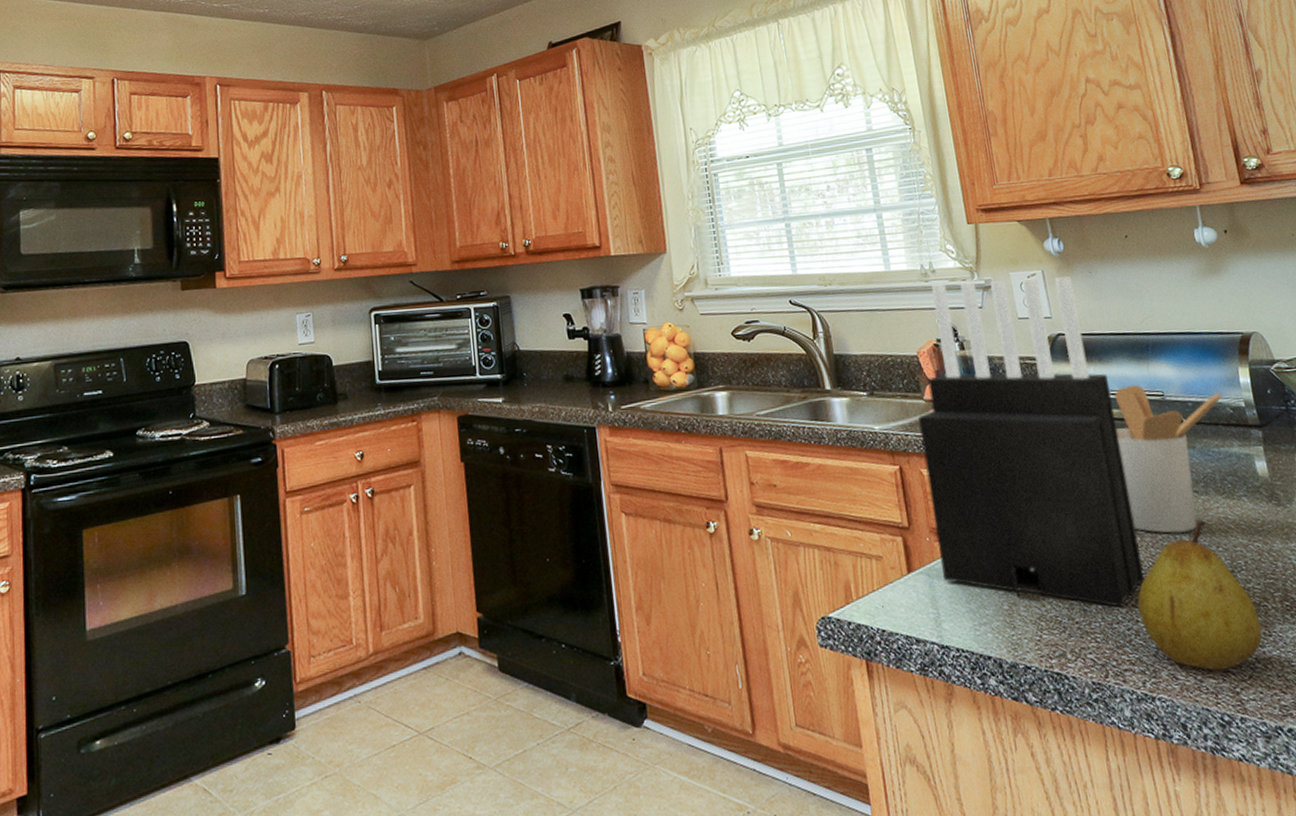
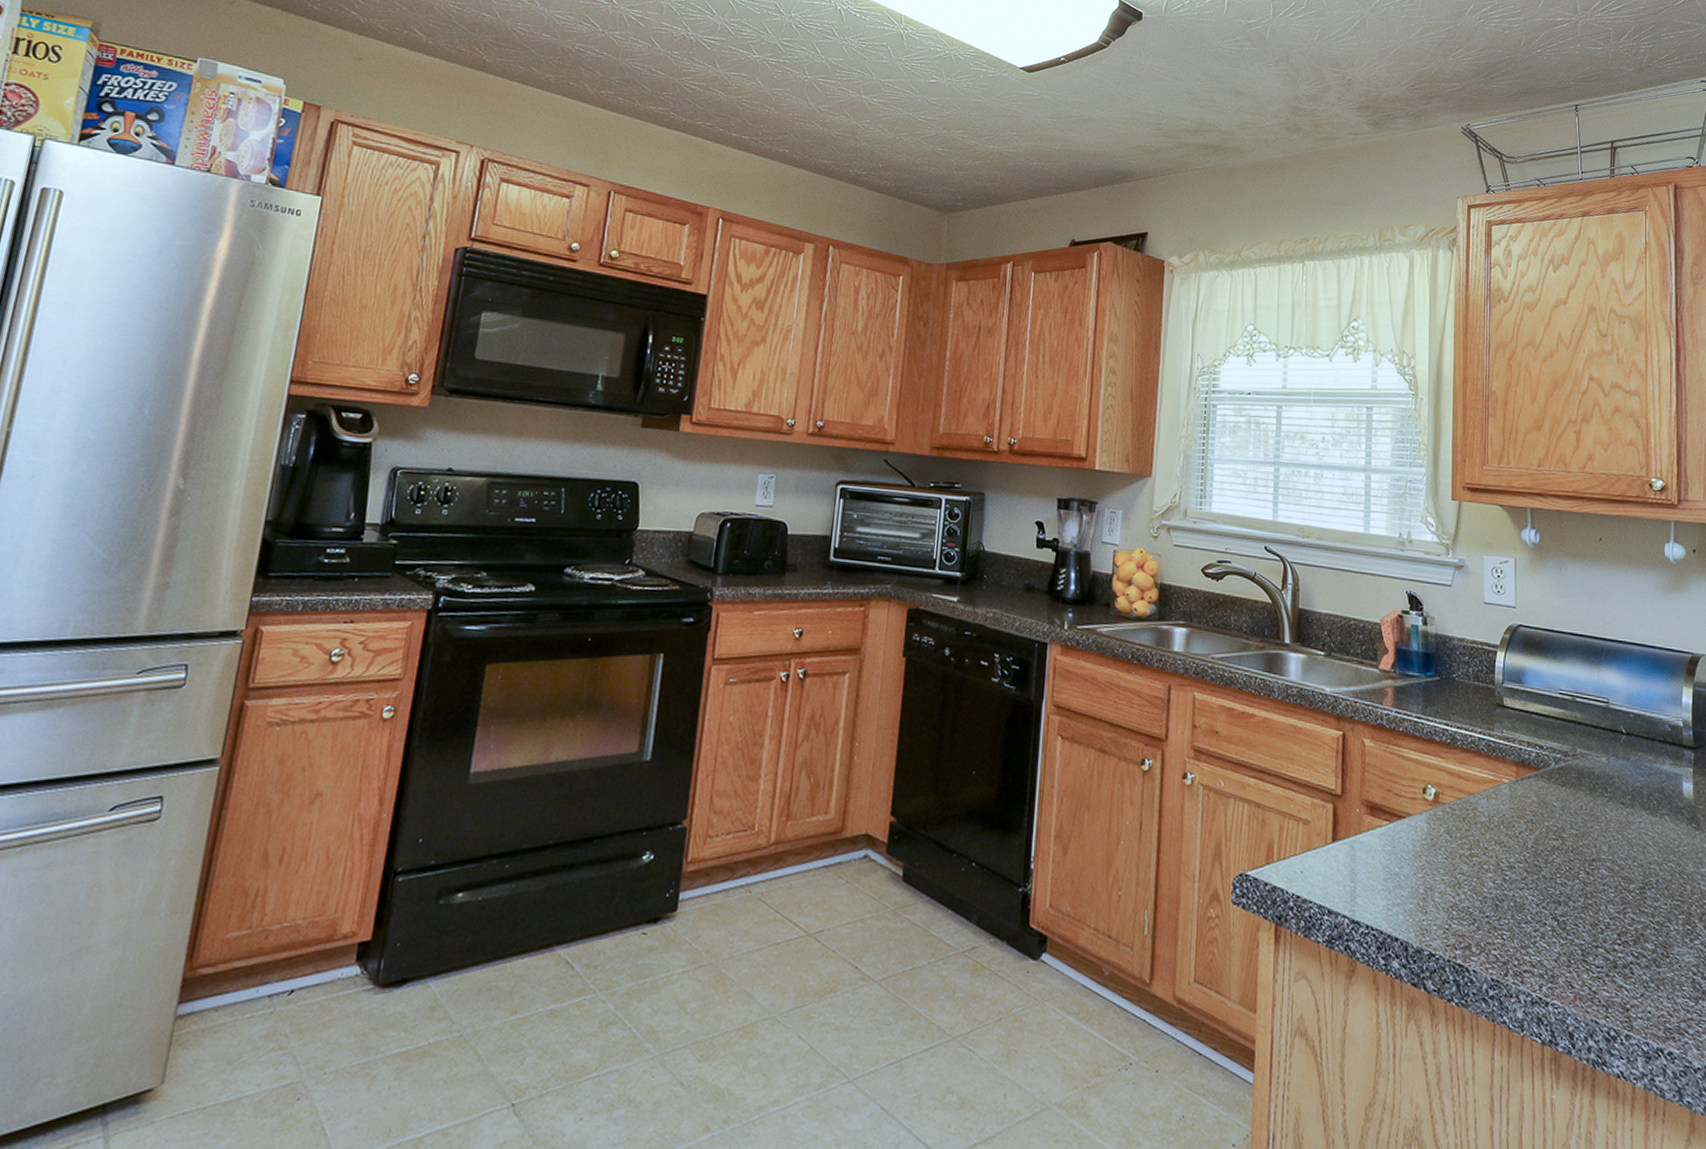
knife block: present [917,275,1145,607] -> none [1366,555,1560,907]
utensil holder: present [1114,384,1222,534] -> none [1558,687,1663,843]
fruit: present [1137,520,1263,671] -> none [1548,832,1660,985]

